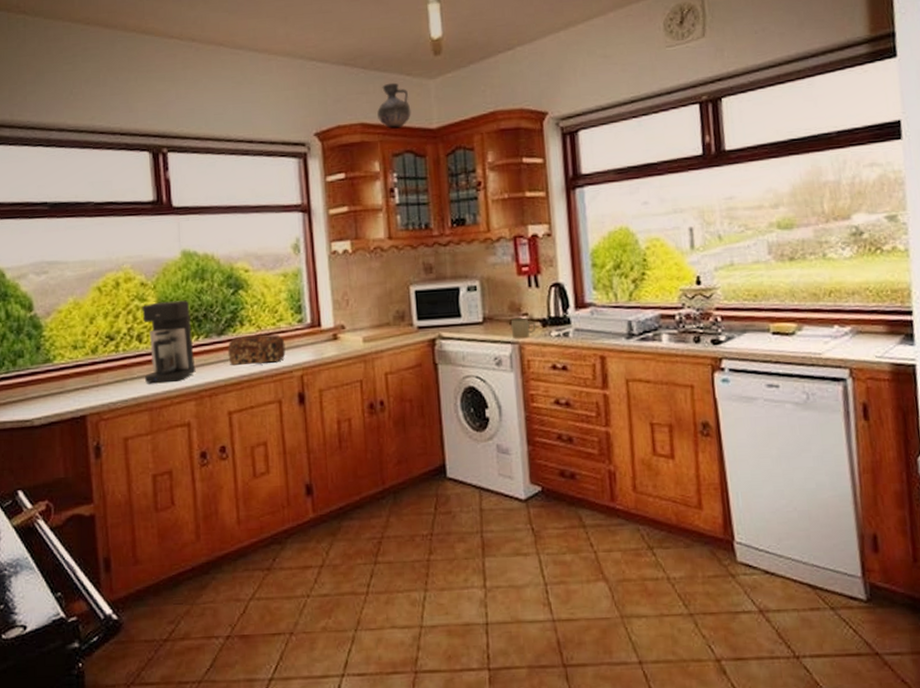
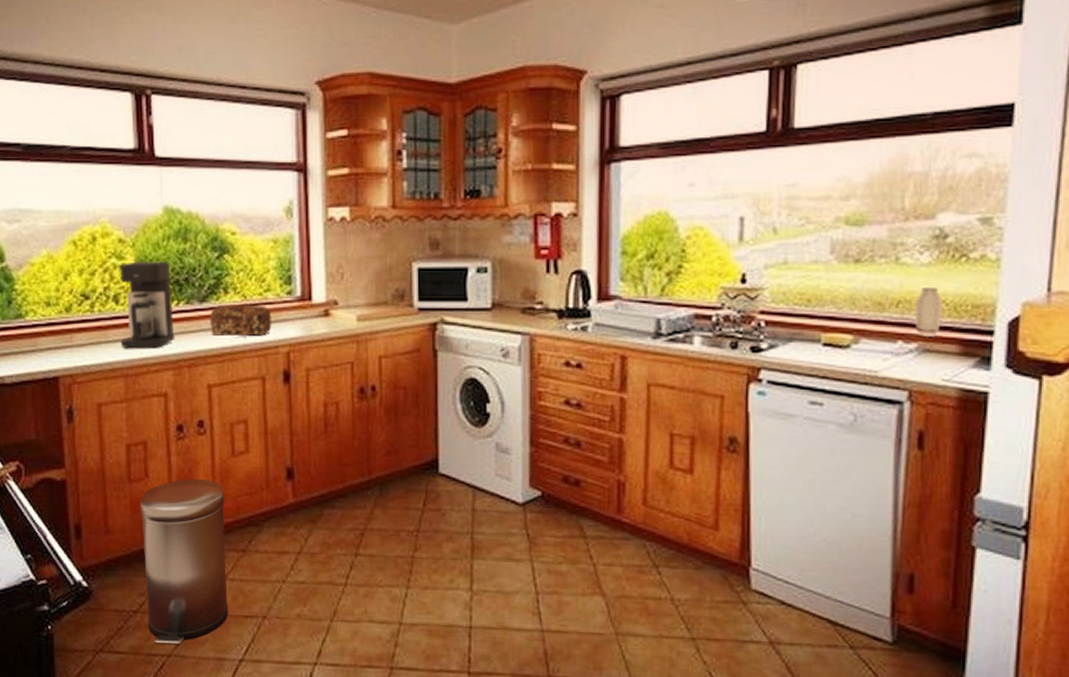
pedal bin: none [167,502,256,672] -> present [140,479,228,646]
ceramic jug: present [377,82,412,129] -> none [389,26,428,81]
mug: present [510,317,536,340] -> none [522,306,551,330]
vase: none [844,277,868,320] -> present [914,288,943,337]

